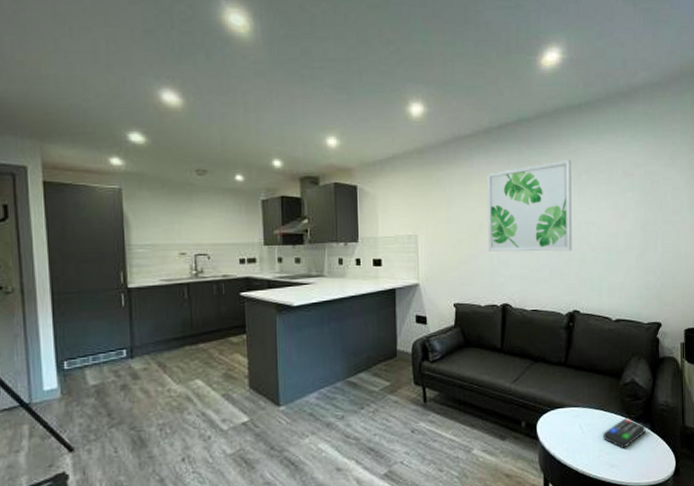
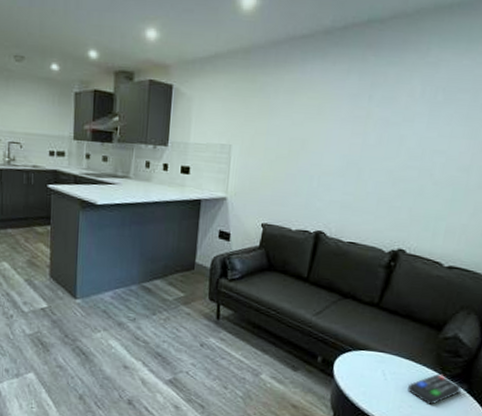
wall art: present [487,160,572,252] -> none [309,73,427,182]

